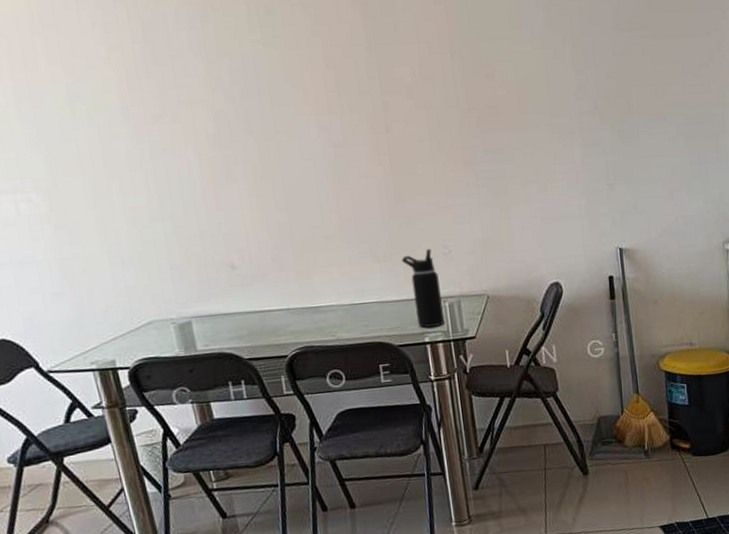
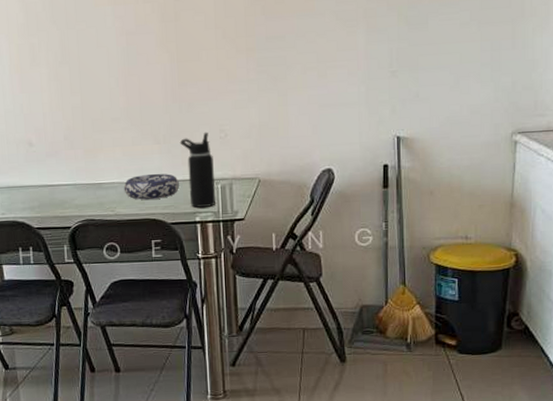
decorative bowl: none [343,293,405,323] -> present [123,173,179,200]

